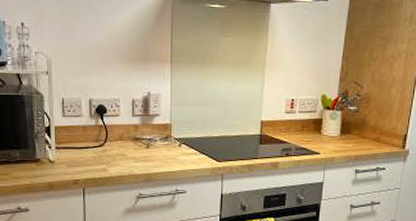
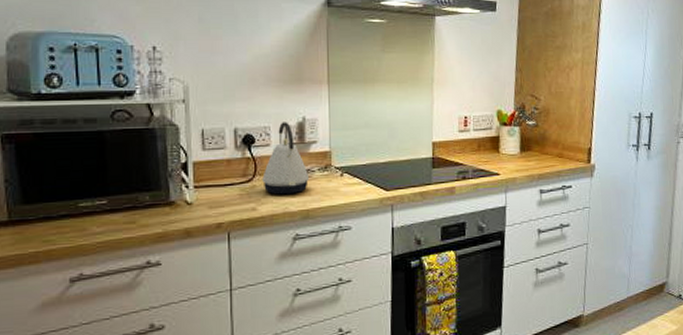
kettle: none [112,95,152,159] -> present [262,122,310,195]

